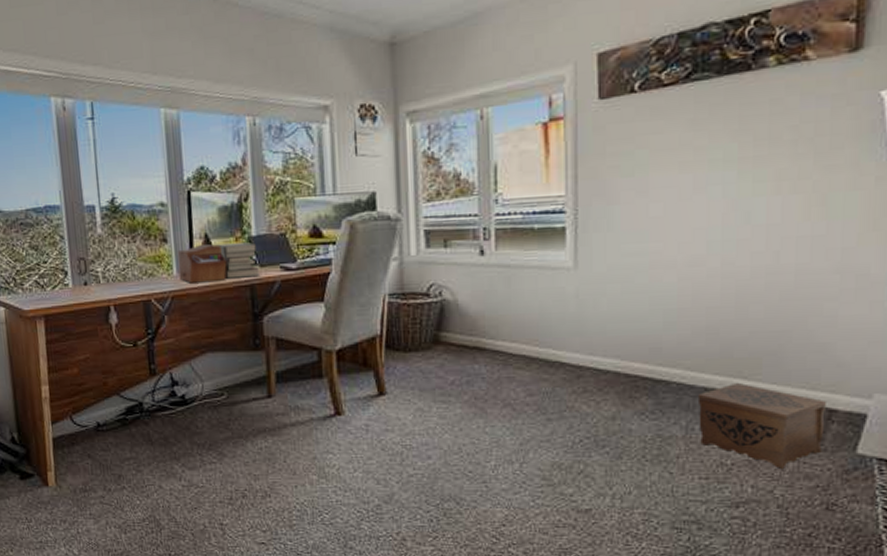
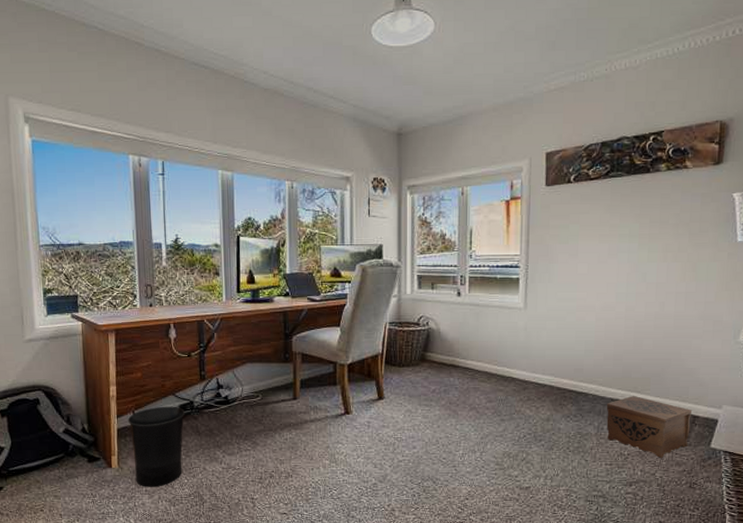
waste bin: none [65,409,134,510] -> present [128,406,184,487]
sewing box: present [177,243,227,283] -> none [227,278,266,308]
books: present [215,242,259,279] -> none [257,278,291,306]

